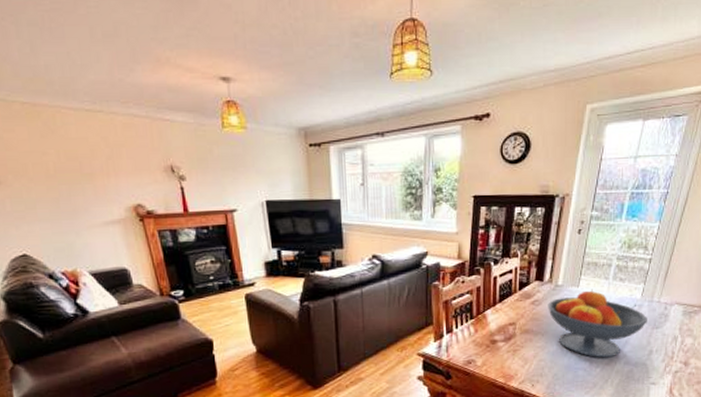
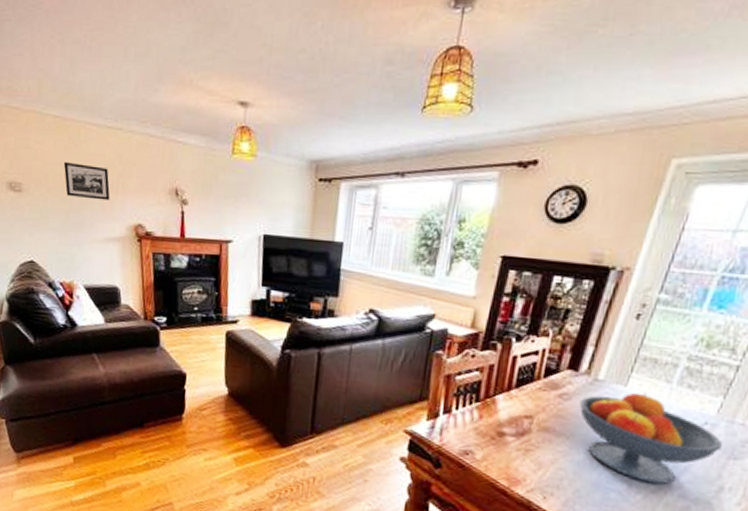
picture frame: none [42,149,102,185] -> present [63,161,110,201]

